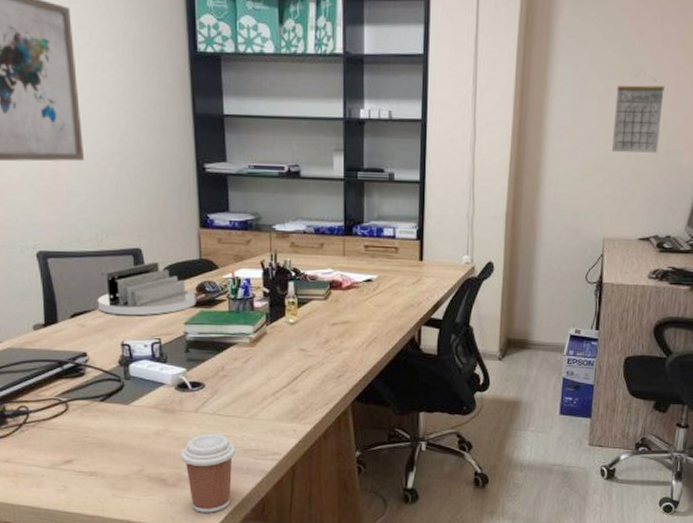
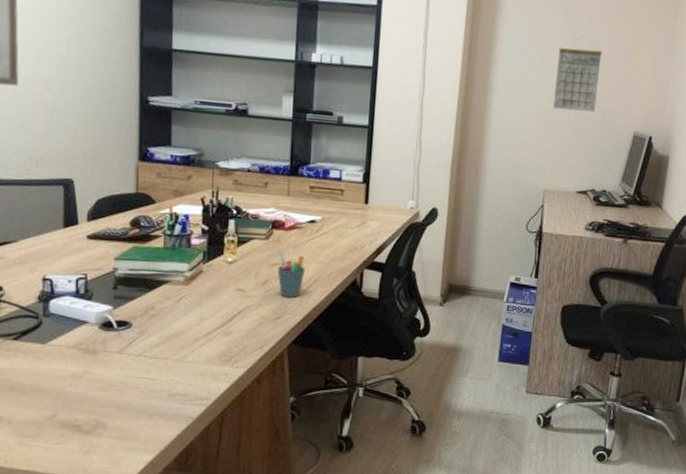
desk organizer: present [97,261,196,316] -> none [19,193,130,249]
coffee cup: present [180,433,236,513] -> none [99,376,161,463]
pen holder: none [337,311,365,356] -> present [277,251,306,297]

